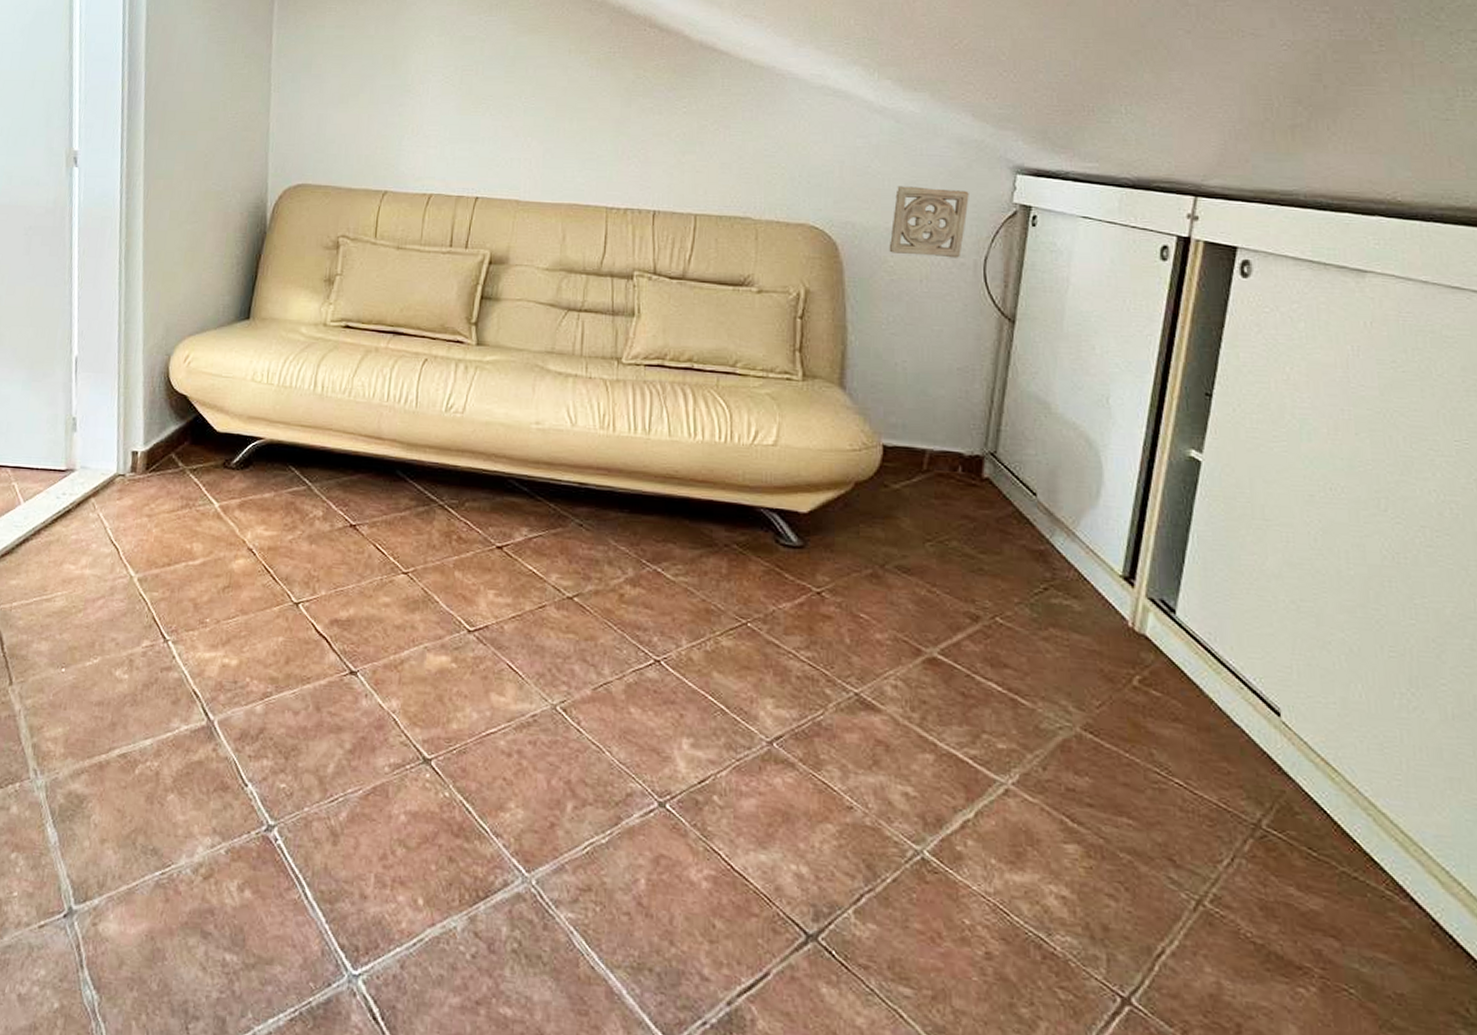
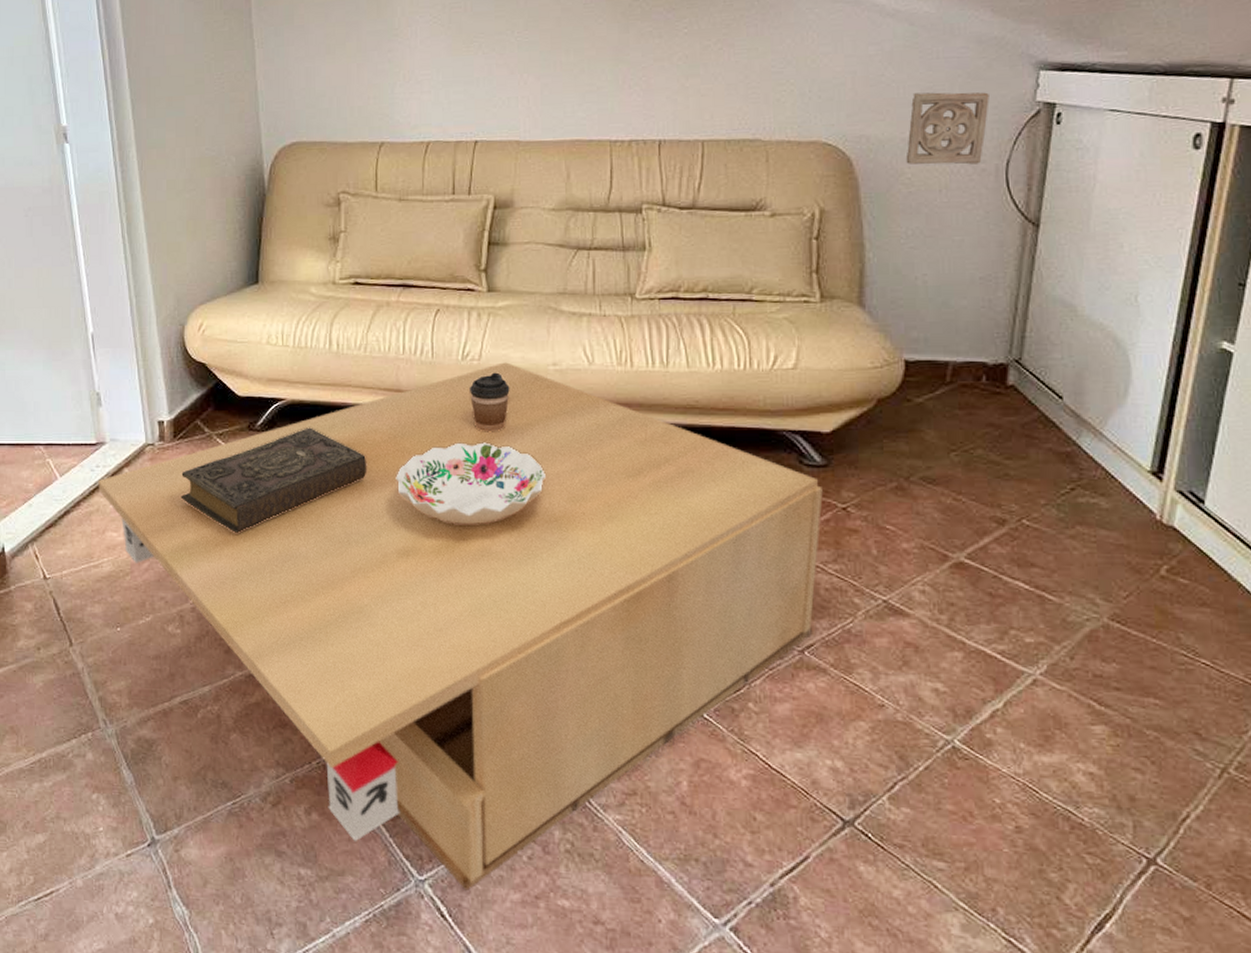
coffee table: none [62,417,798,992] -> present [98,362,823,892]
book: none [145,469,341,575] -> present [180,427,368,533]
decorative bowl: none [368,496,520,583] -> present [396,442,546,524]
coffee cup: none [449,426,491,488] -> present [468,372,510,432]

